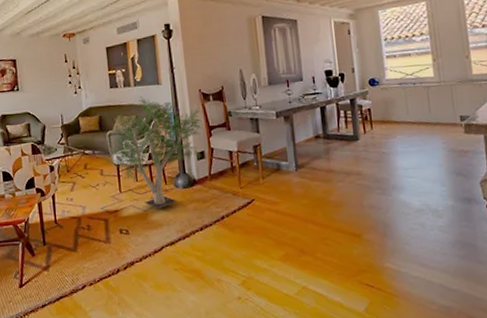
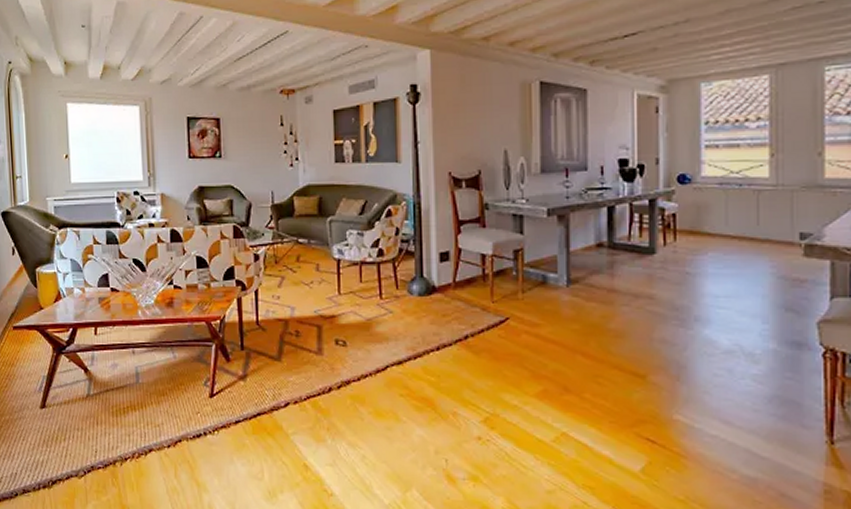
potted tree: present [109,96,202,209] -> none [329,176,450,318]

